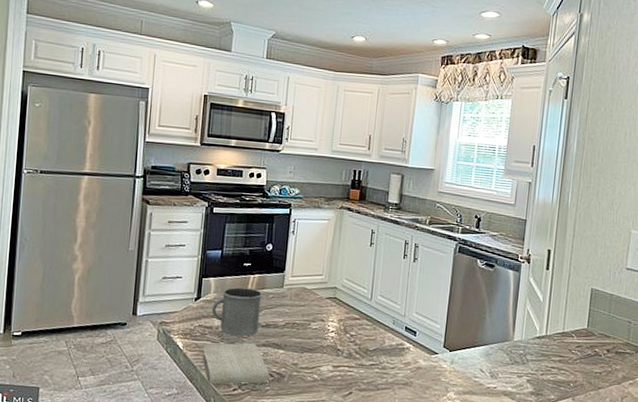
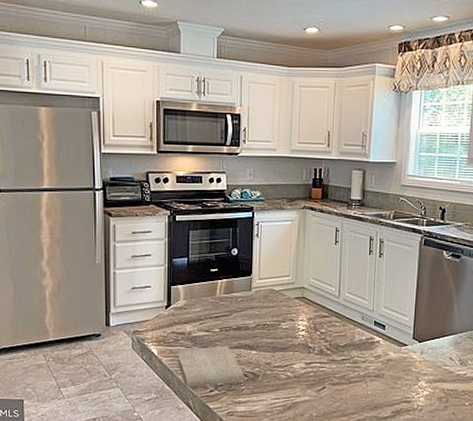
mug: present [211,287,263,336] -> none [182,293,232,339]

